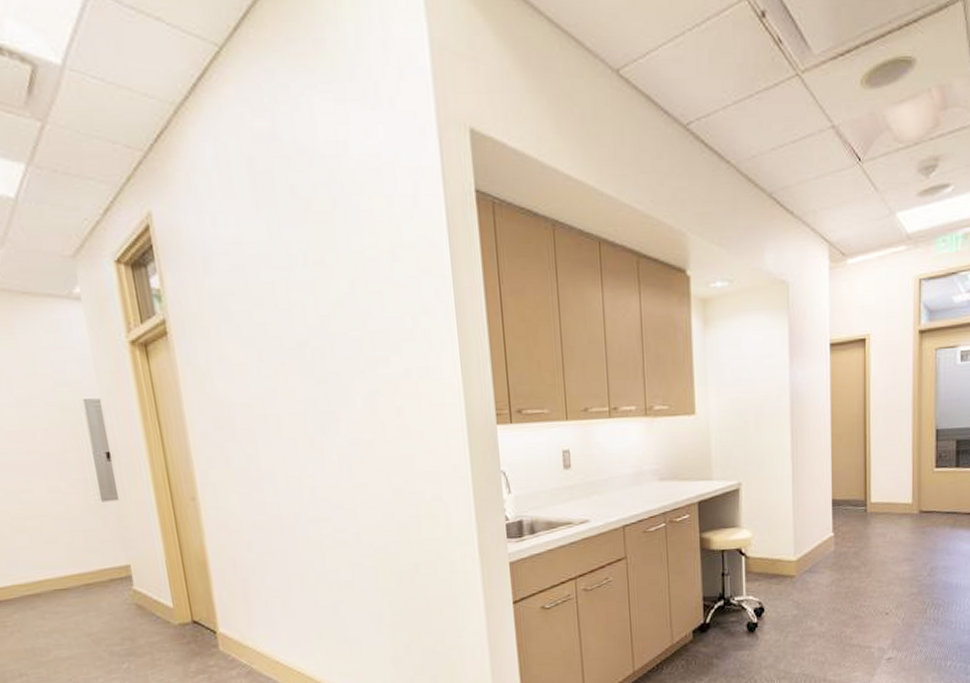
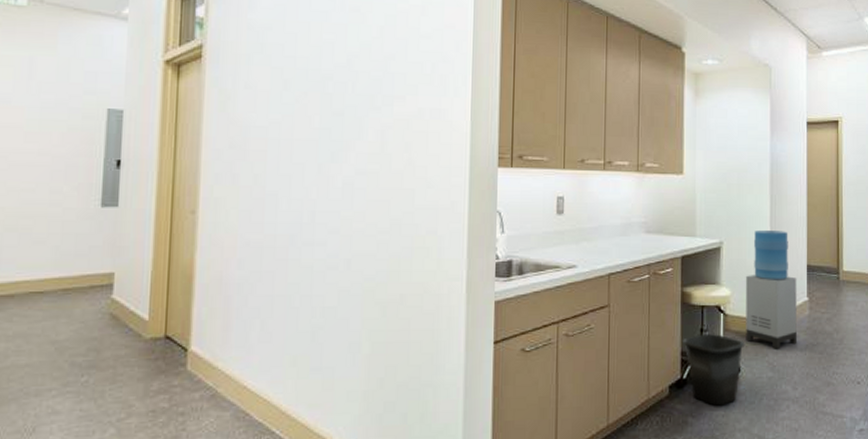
waste bin: none [704,577,769,647] -> present [683,334,746,406]
water cooler: none [766,466,822,588] -> present [745,229,797,349]

